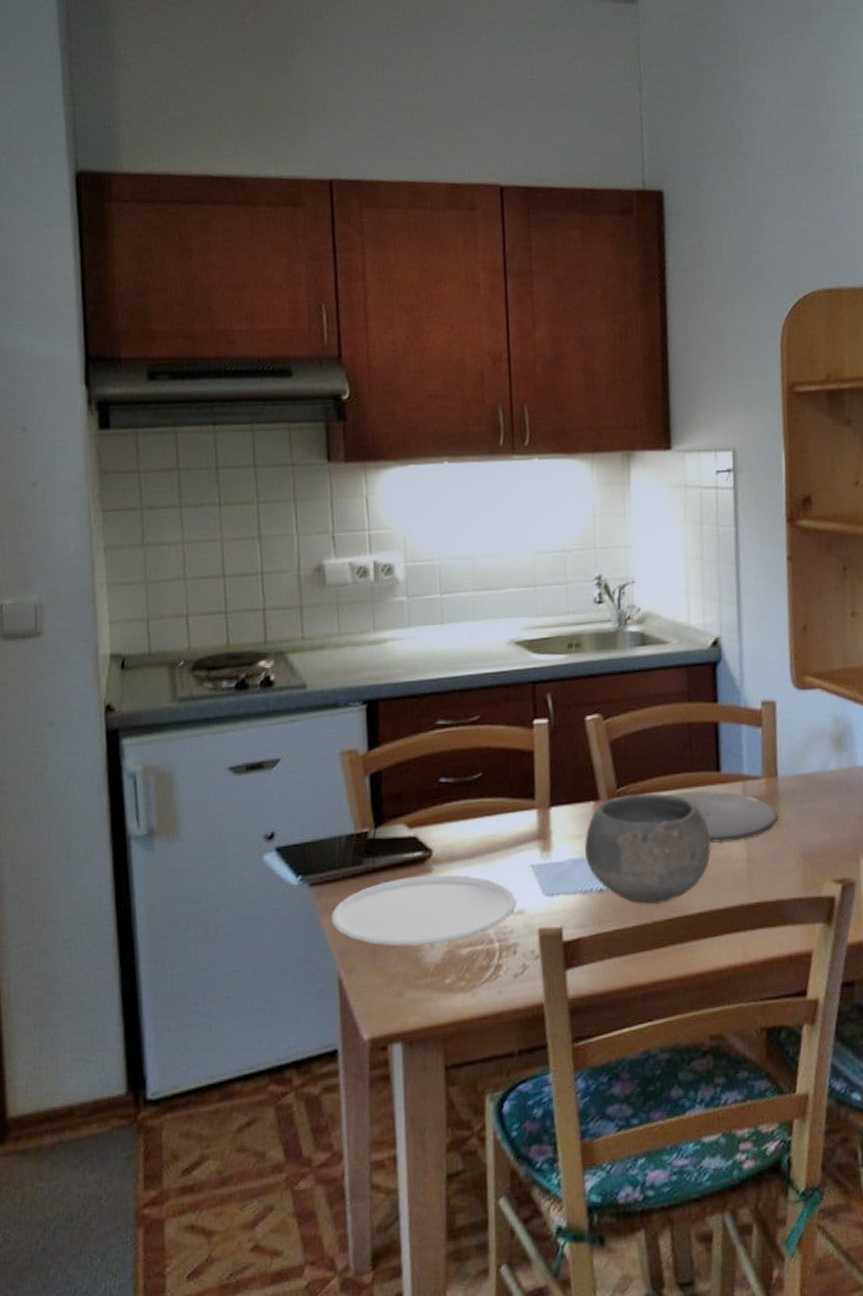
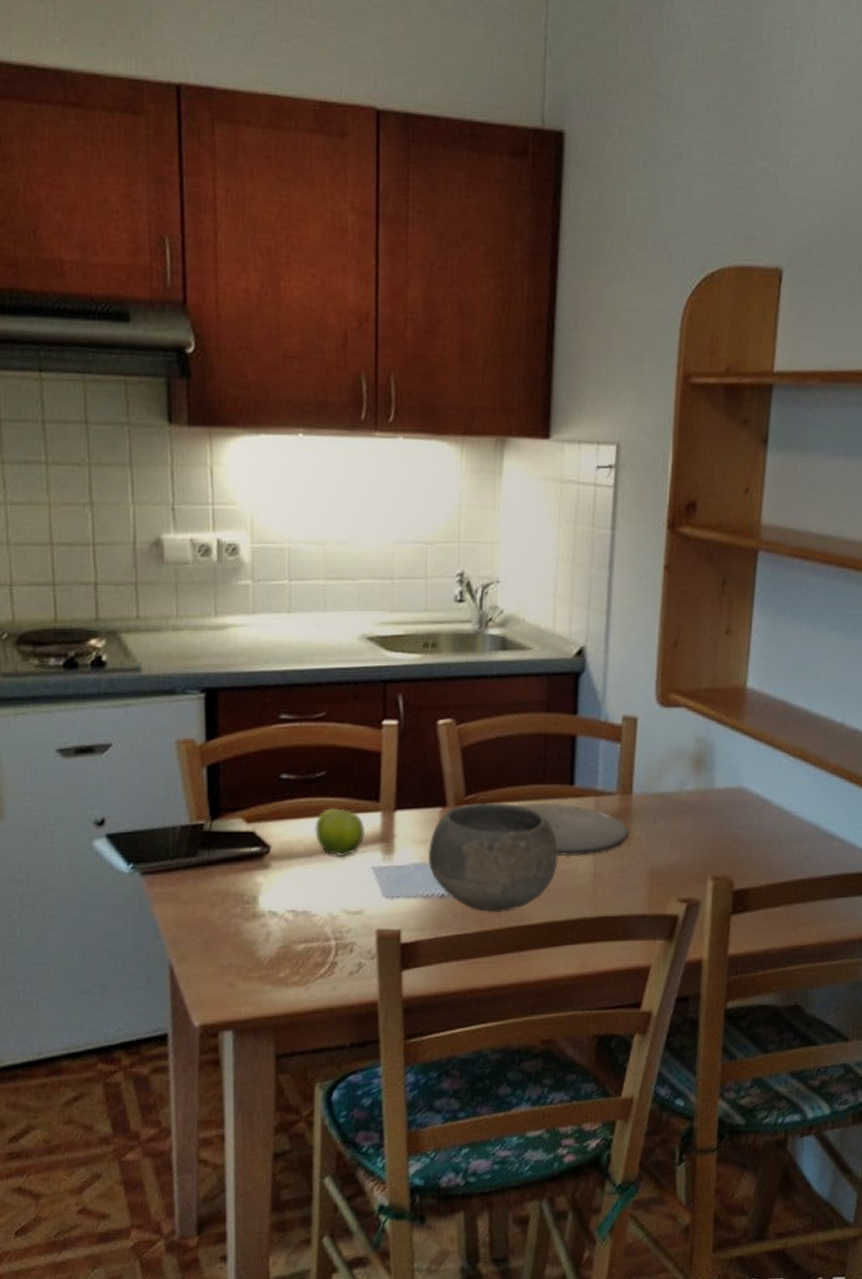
plate: present [331,875,516,946] -> none [163,871,355,939]
fruit: none [474,805,523,858] -> present [315,806,366,858]

